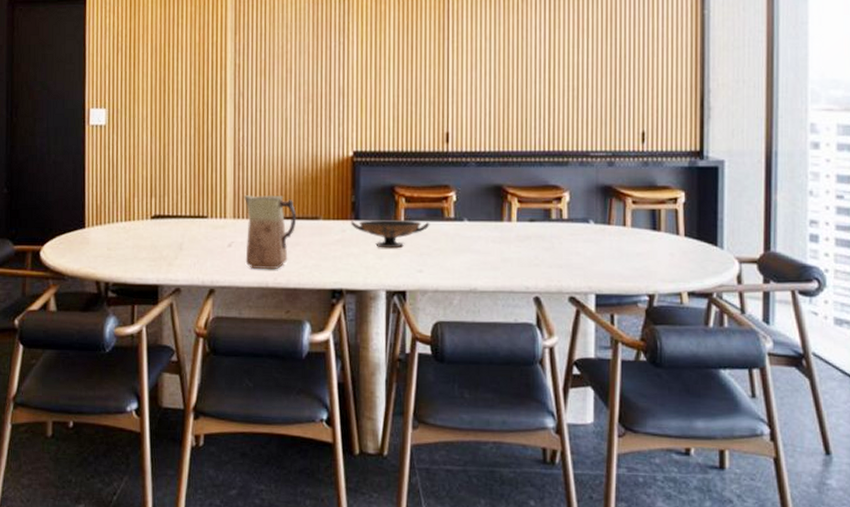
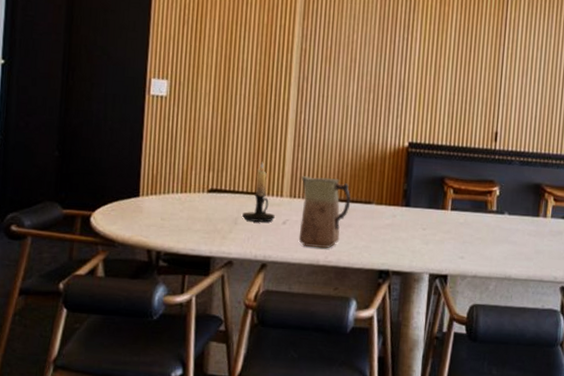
candle holder: none [187,183,220,246] -> present [242,161,275,222]
decorative bowl: present [350,219,430,249] -> none [401,207,474,236]

